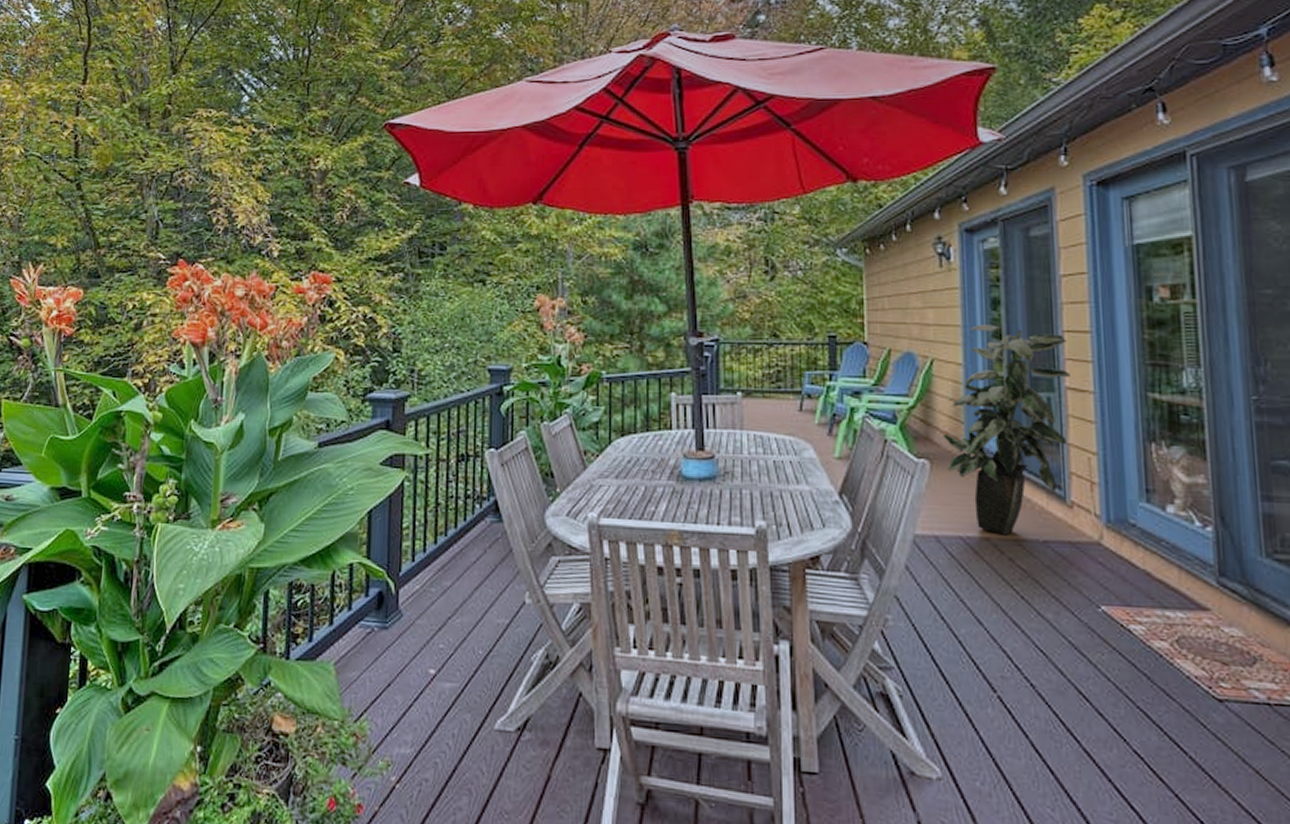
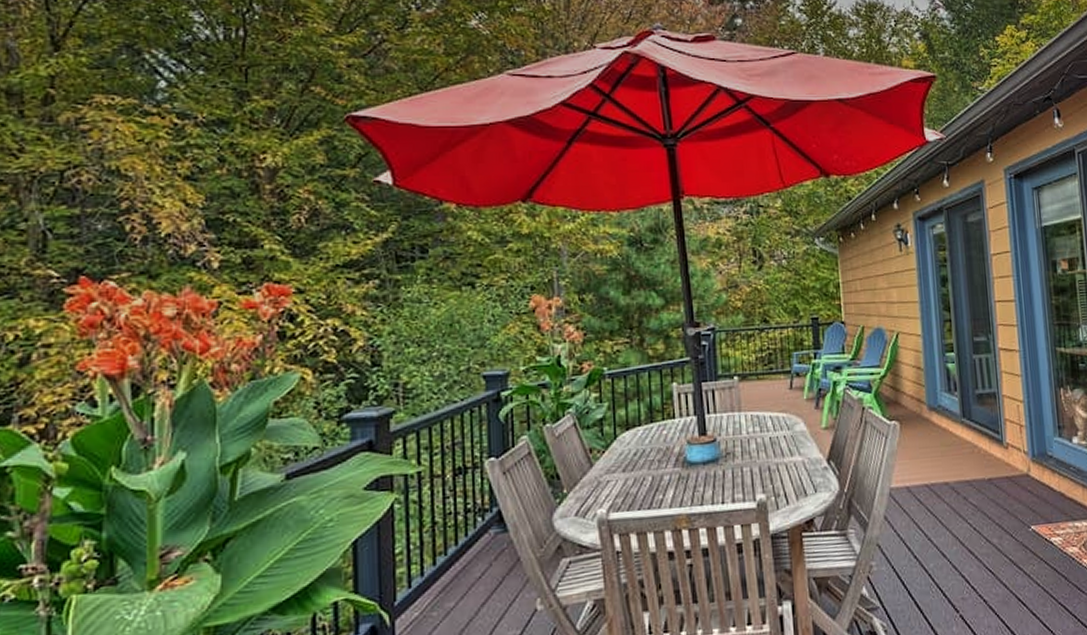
indoor plant: present [942,325,1070,536] -> none [908,299,1002,479]

